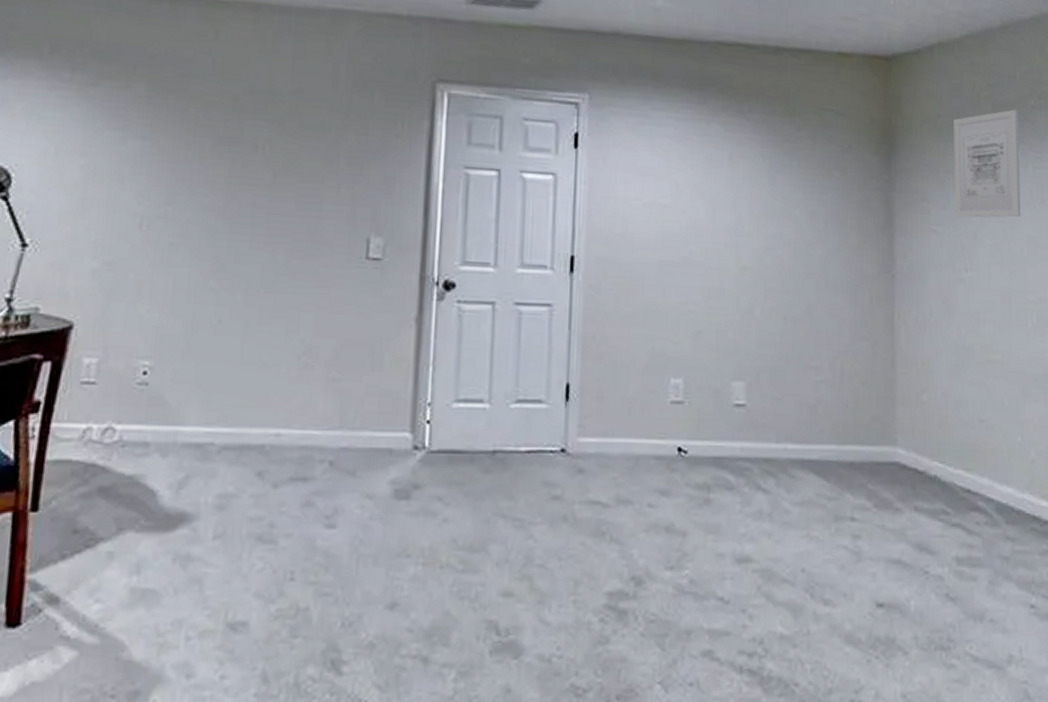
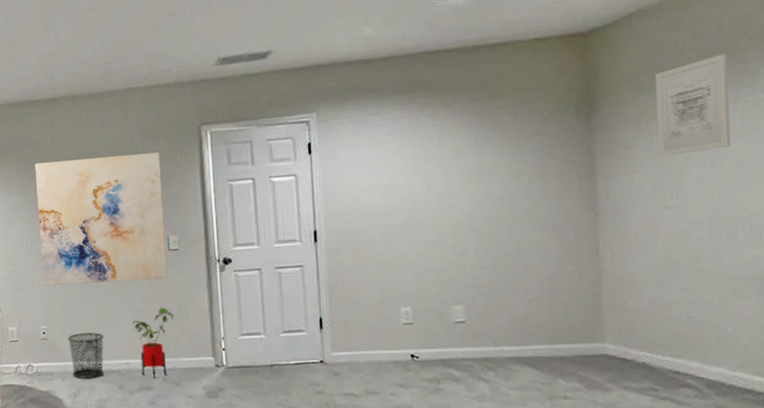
wall art: none [157,94,372,303] -> present [34,152,168,286]
waste bin: none [182,378,245,458] -> present [68,332,104,379]
house plant: none [295,346,361,463] -> present [132,307,174,379]

